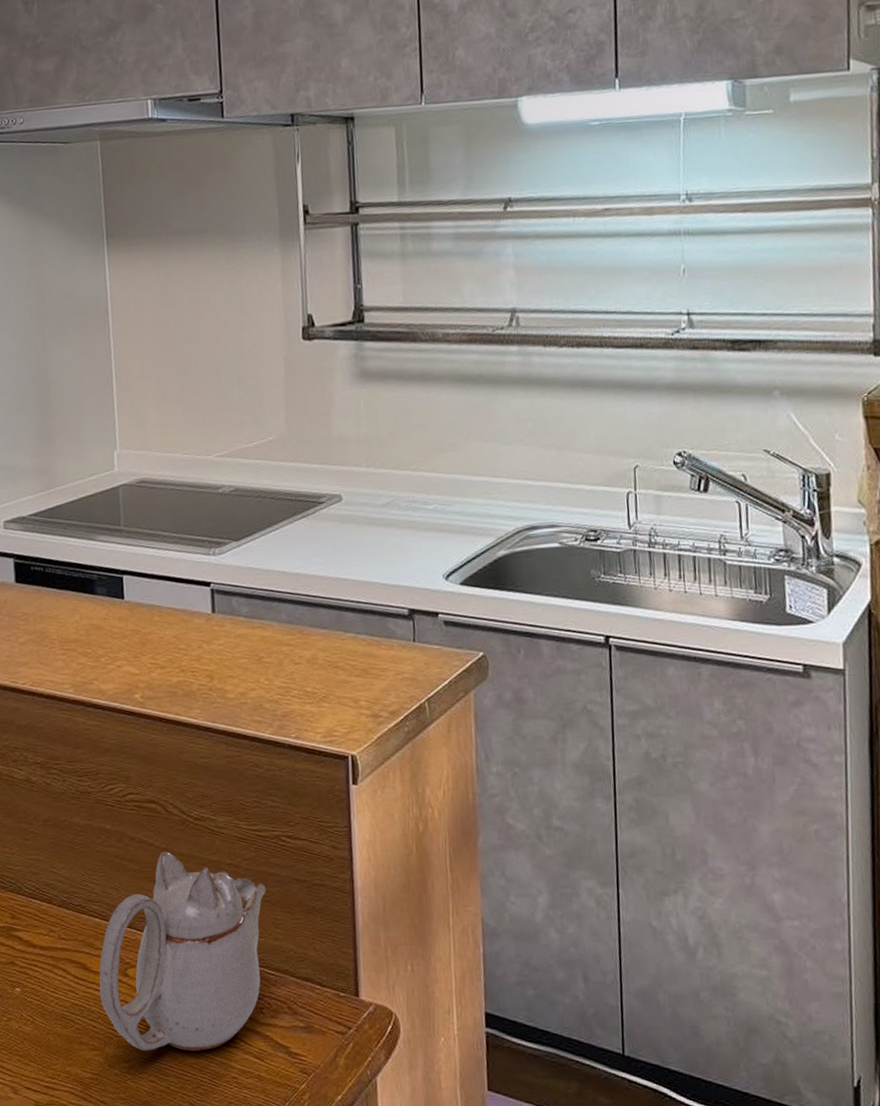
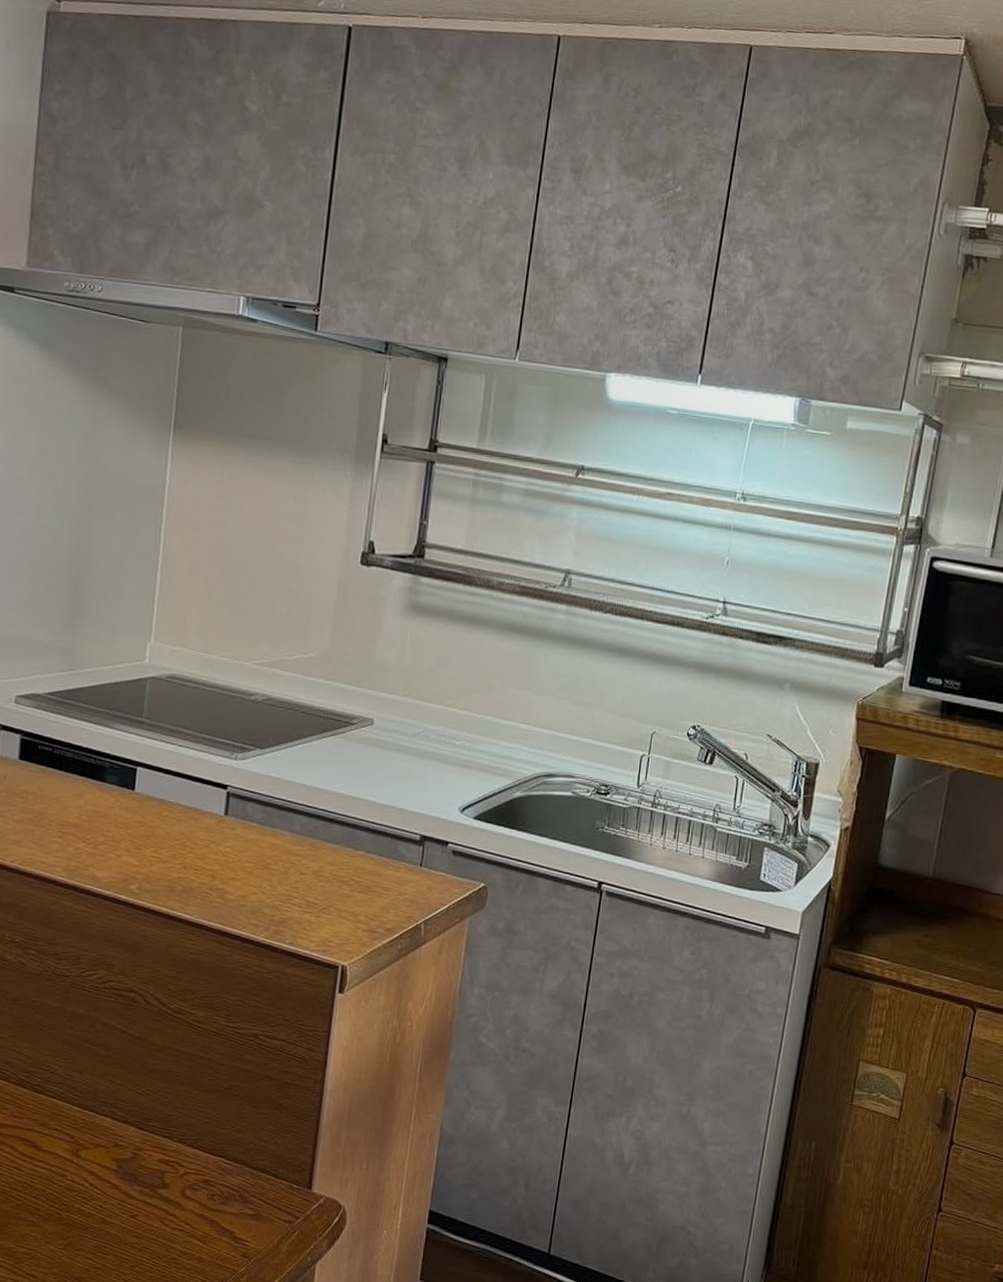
teapot: present [99,852,266,1051] -> none [46,1040,236,1232]

